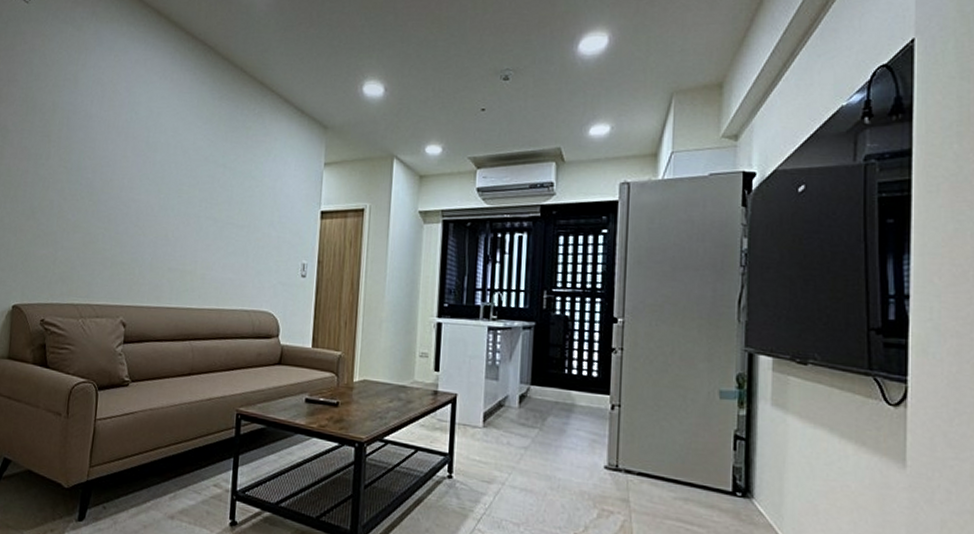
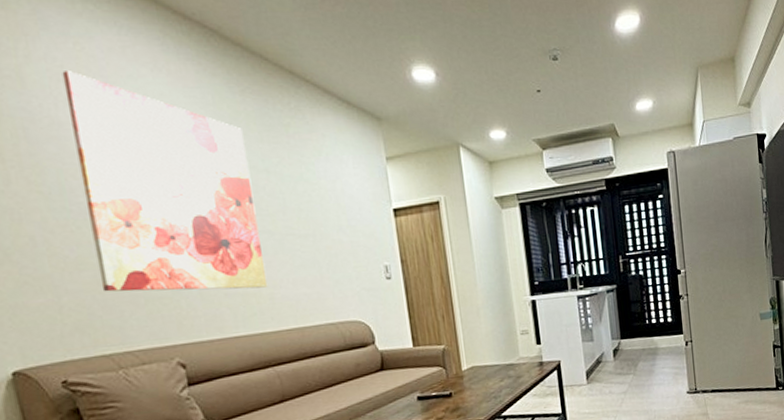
wall art: none [85,76,214,268] -> present [62,71,268,292]

